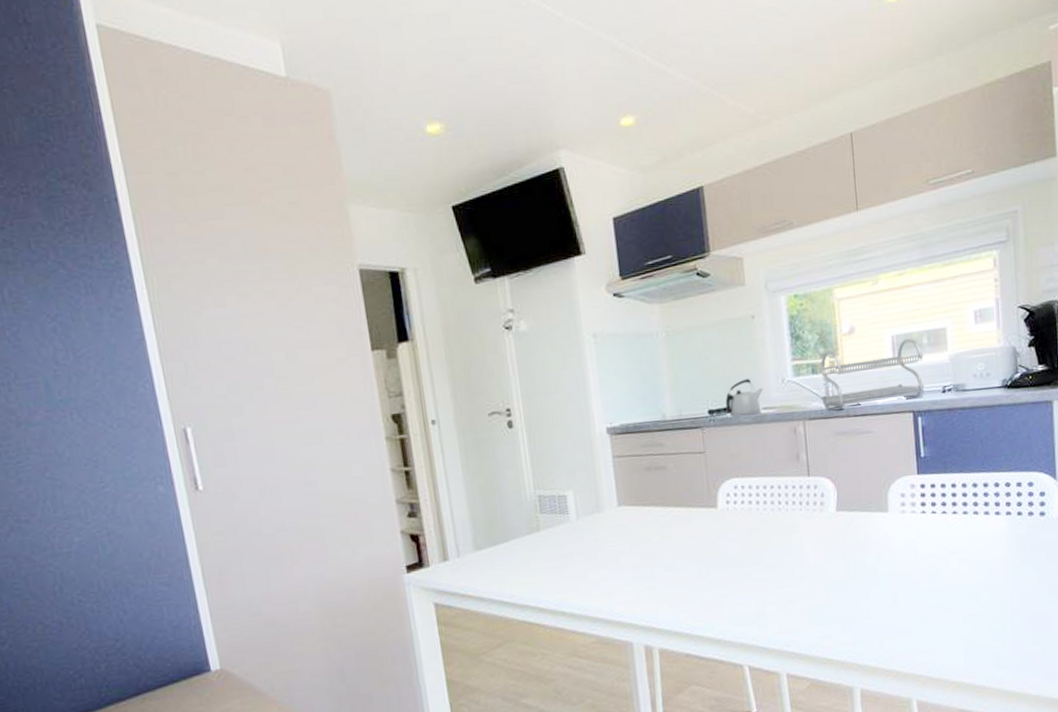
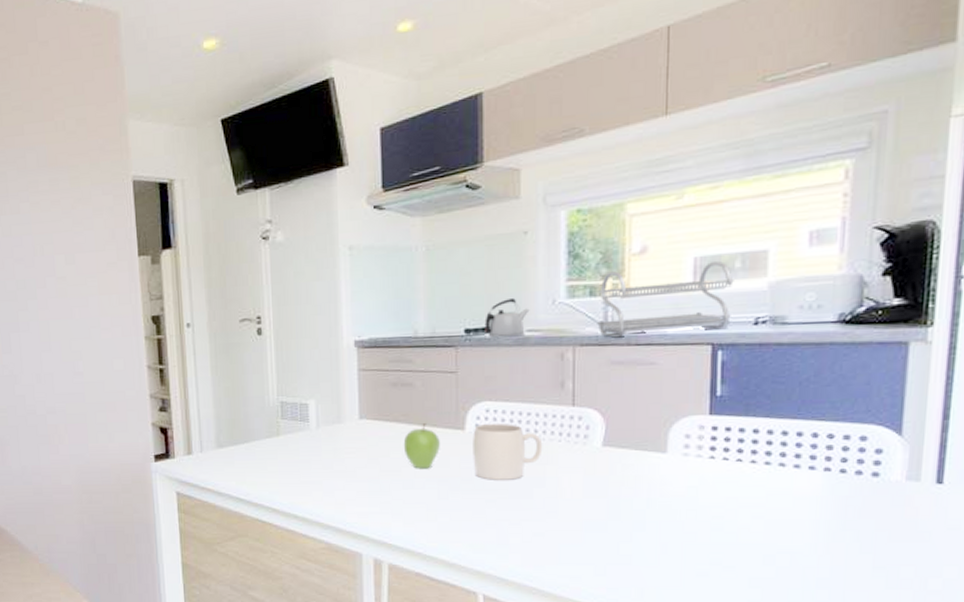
fruit: none [662,504,697,550] -> present [403,423,441,469]
mug: none [725,497,787,554] -> present [473,423,543,480]

